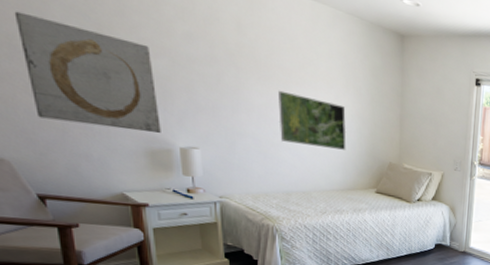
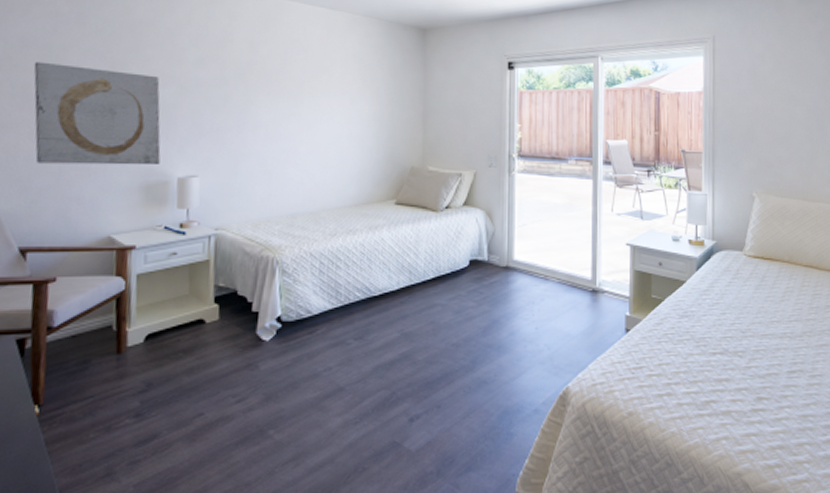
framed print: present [279,90,346,150] -> none [287,103,362,159]

